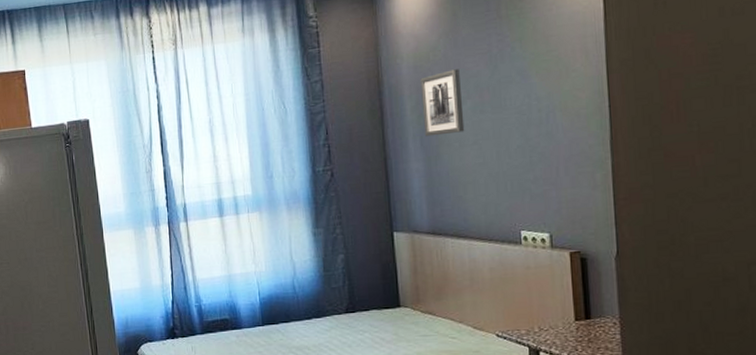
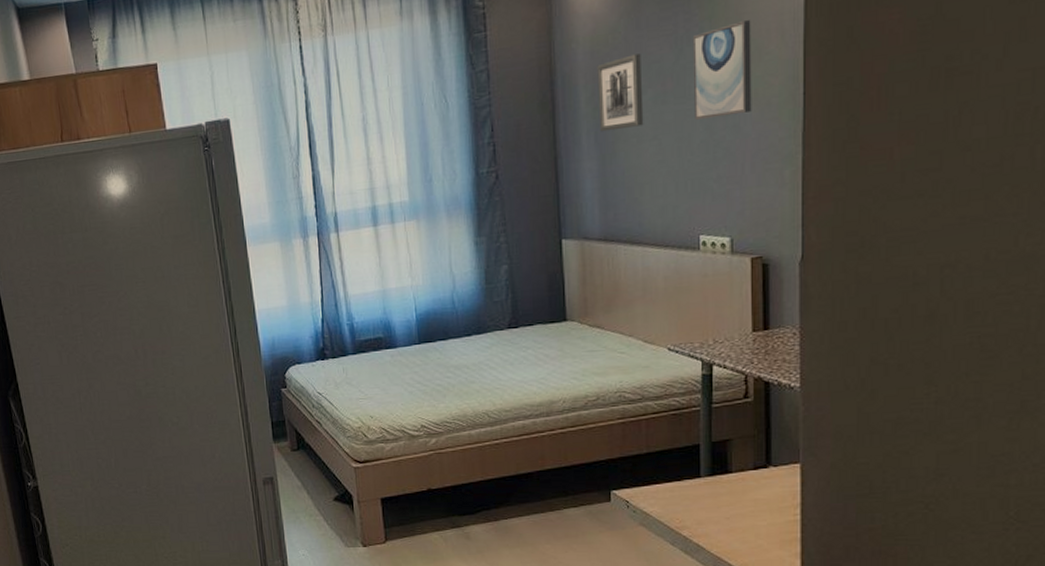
wall art: none [505,42,563,127] -> present [692,20,752,120]

